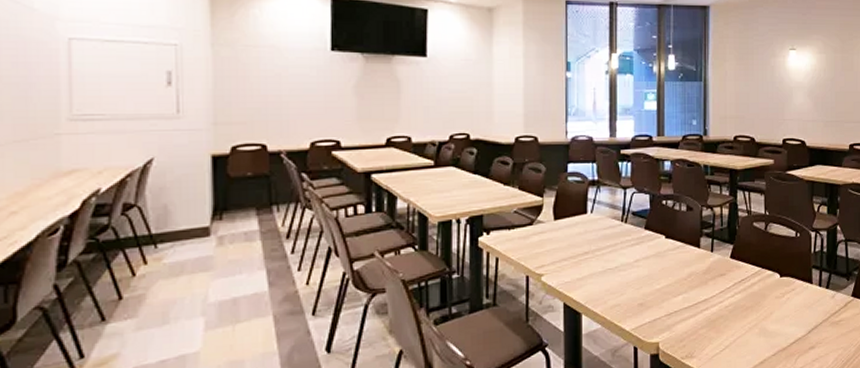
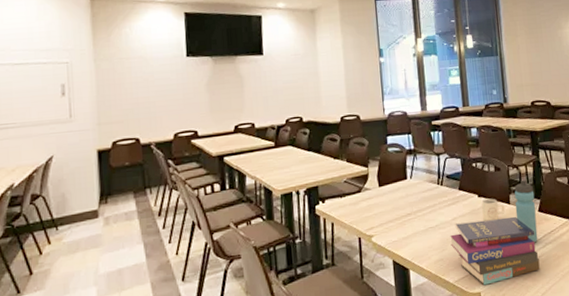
books: none [630,261,726,335] -> present [450,216,540,286]
mug: none [669,240,694,265] -> present [481,198,505,221]
water bottle: none [705,222,728,292] -> present [514,179,538,243]

